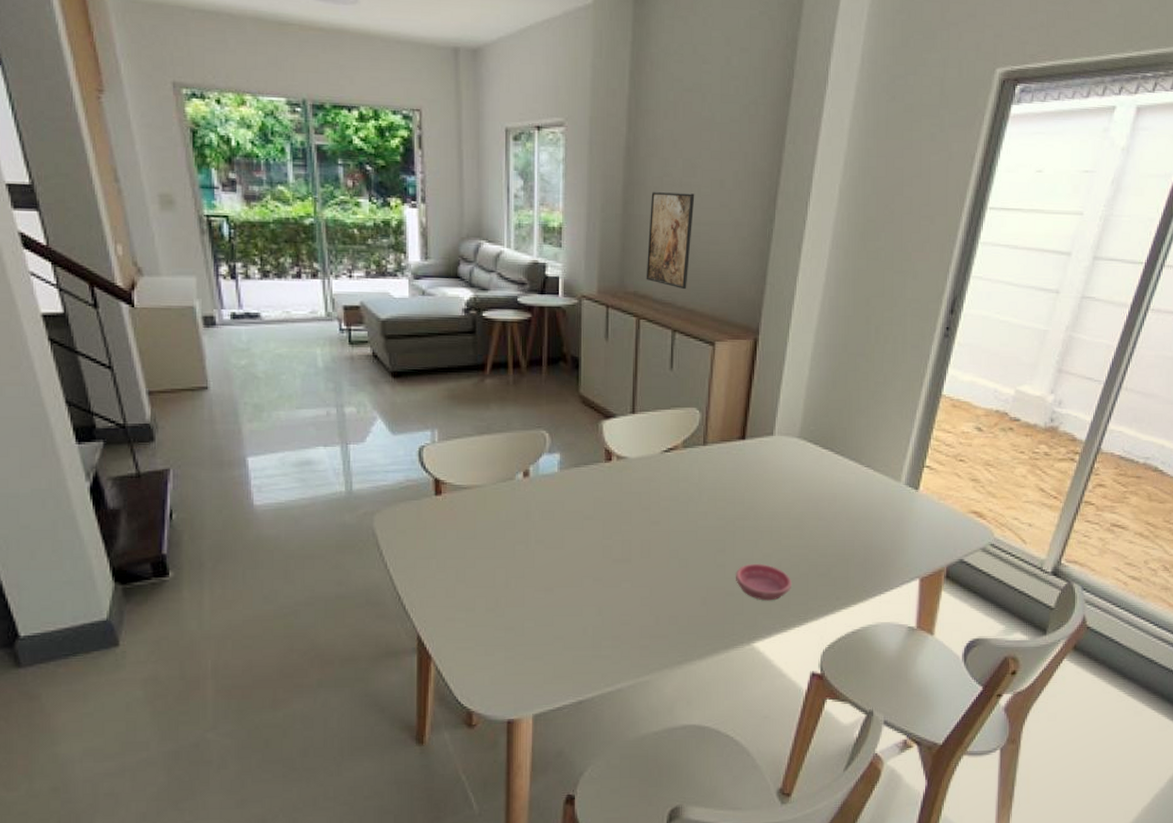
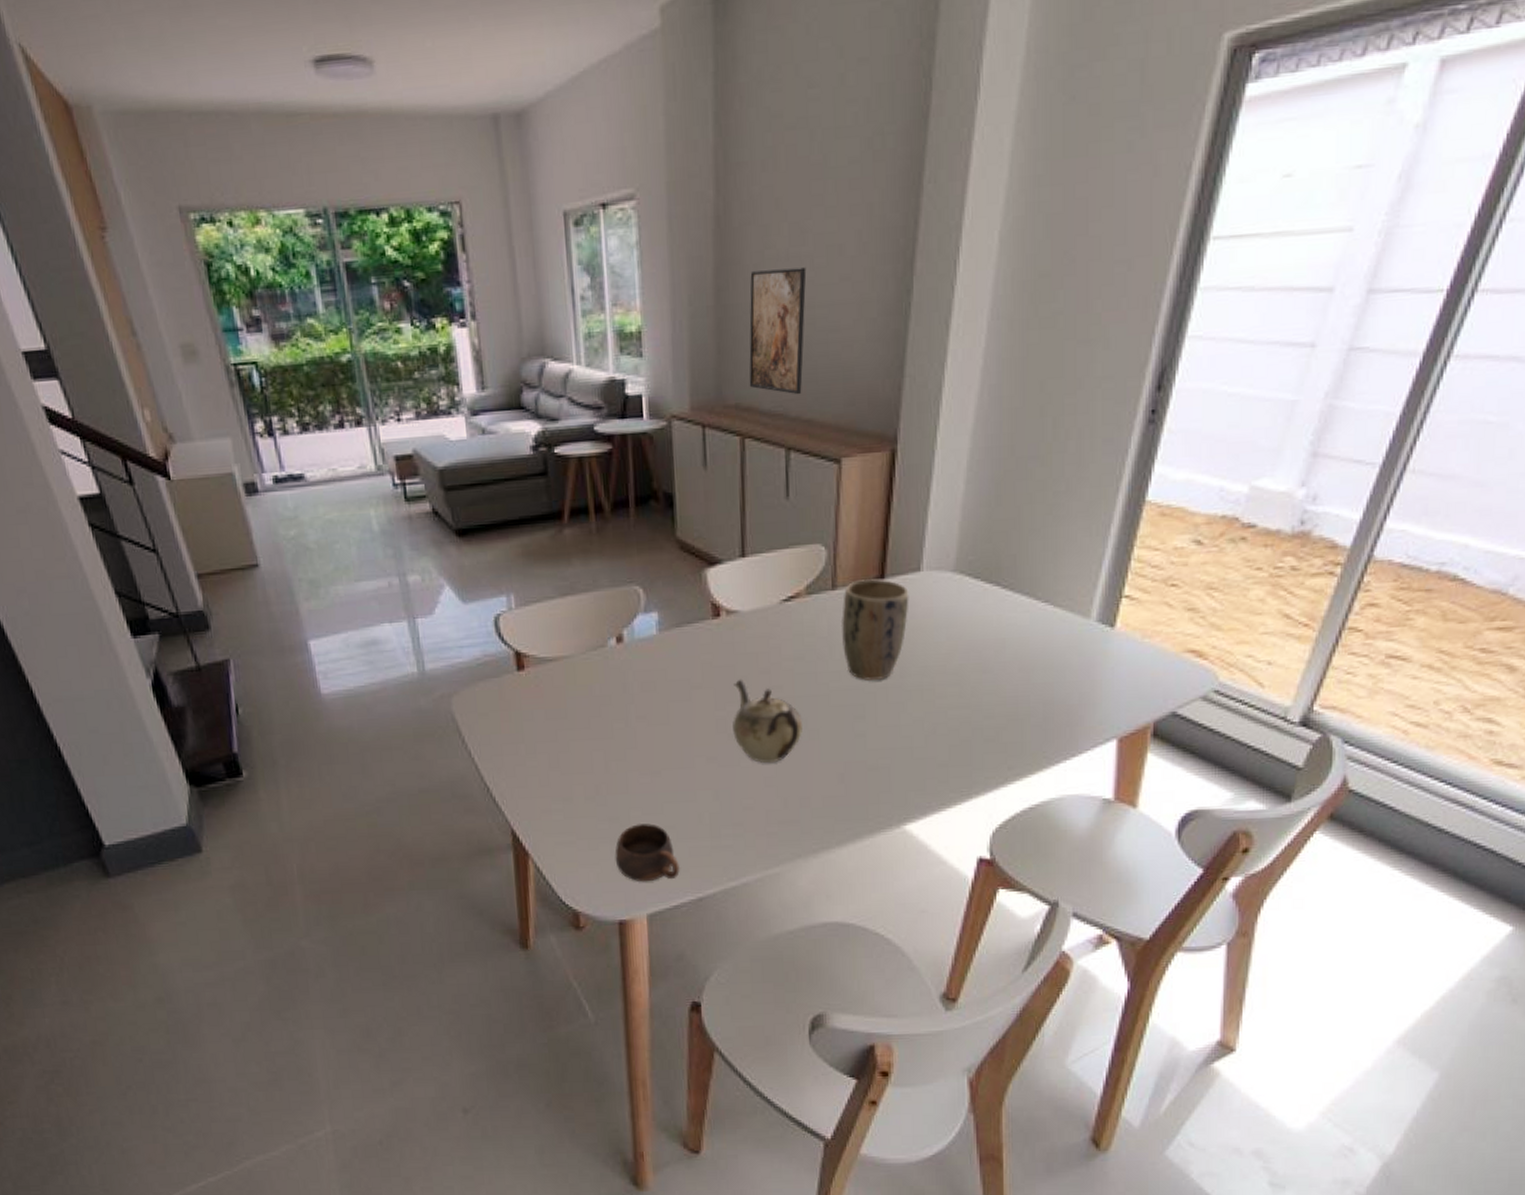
cup: none [508,634,565,686] -> present [614,823,681,882]
teapot: none [617,513,674,586] -> present [733,679,802,764]
plant pot: none [709,438,764,521] -> present [840,578,909,680]
saucer: present [736,563,791,601] -> none [879,730,950,775]

